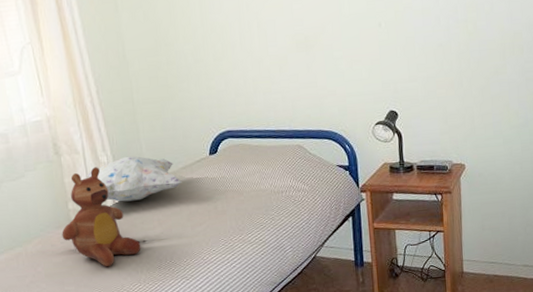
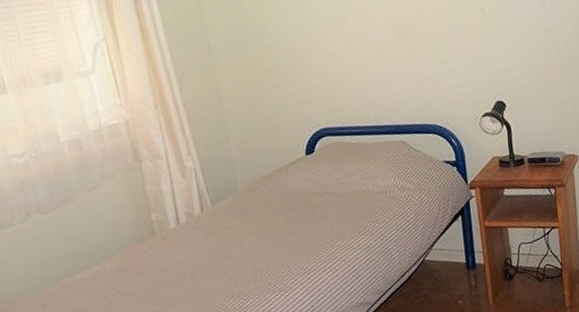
teddy bear: present [62,167,141,267] -> none [144,172,234,283]
decorative pillow: present [87,156,182,202] -> none [171,159,277,210]

